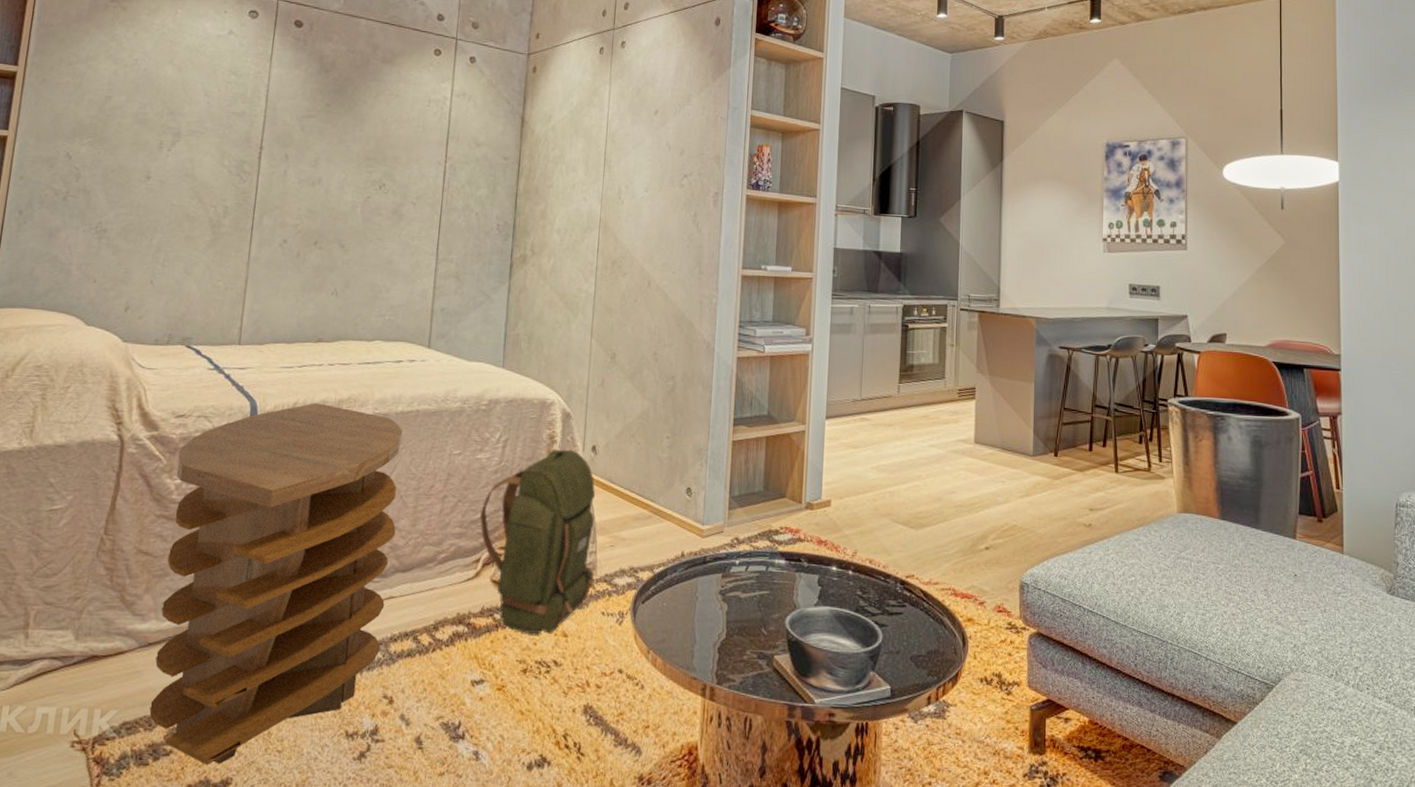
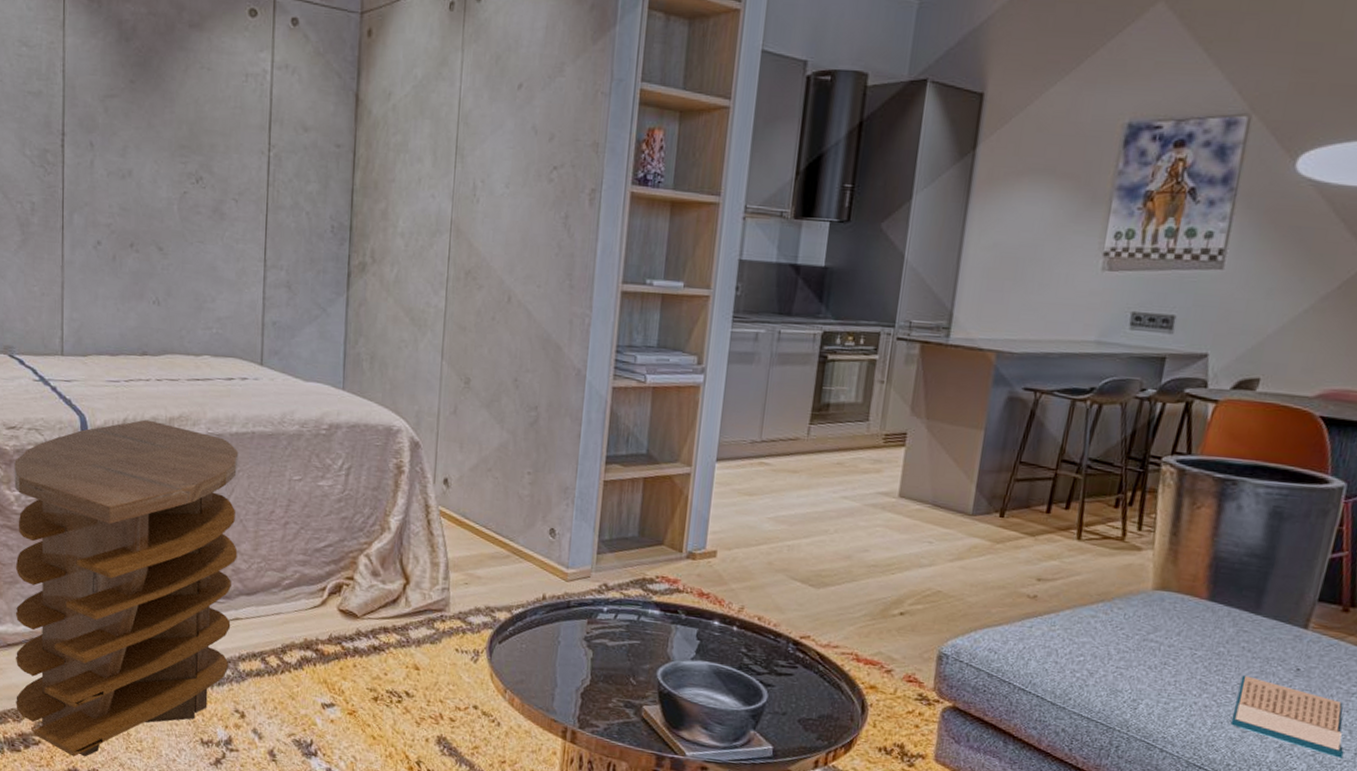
backpack: present [480,449,596,634] -> none [324,479,450,666]
hardback book: none [1254,584,1342,653] -> present [1230,675,1344,759]

